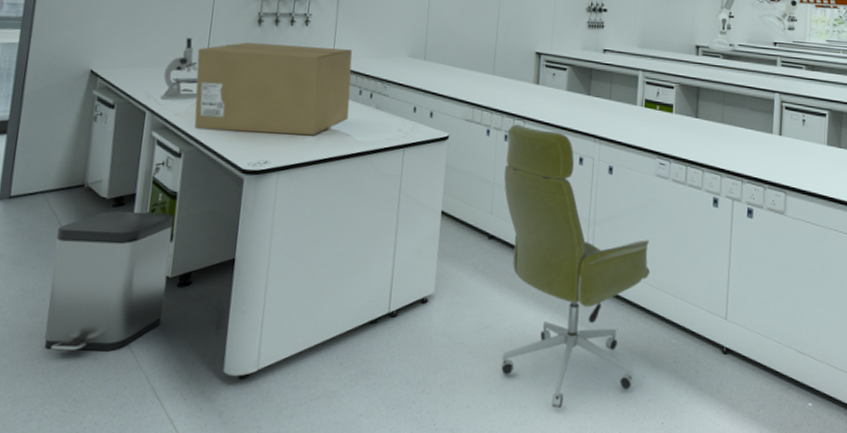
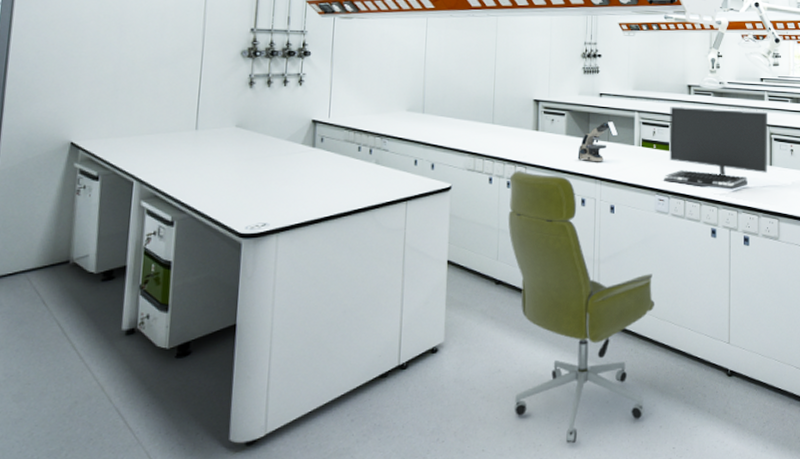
pedal bin: present [44,210,174,352] -> none [32,284,169,434]
microscope: present [159,38,198,101] -> none [147,104,188,169]
box: present [194,42,353,136] -> none [186,105,350,195]
microscope: none [577,79,620,121] -> present [577,122,618,162]
computer keyboard: none [666,134,755,158] -> present [664,170,748,190]
computer monitor: none [672,67,780,143] -> present [669,106,768,175]

